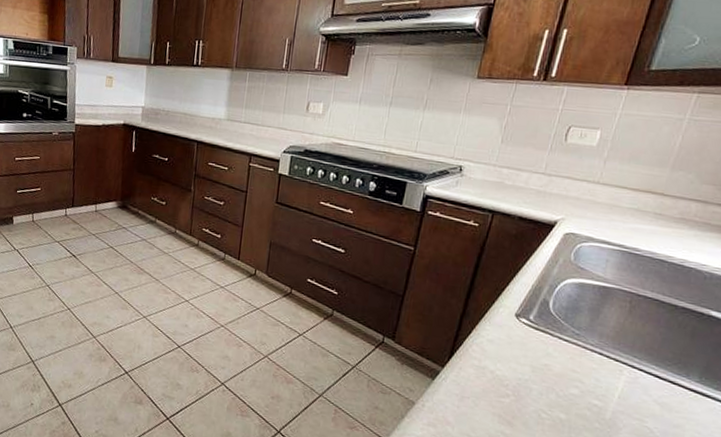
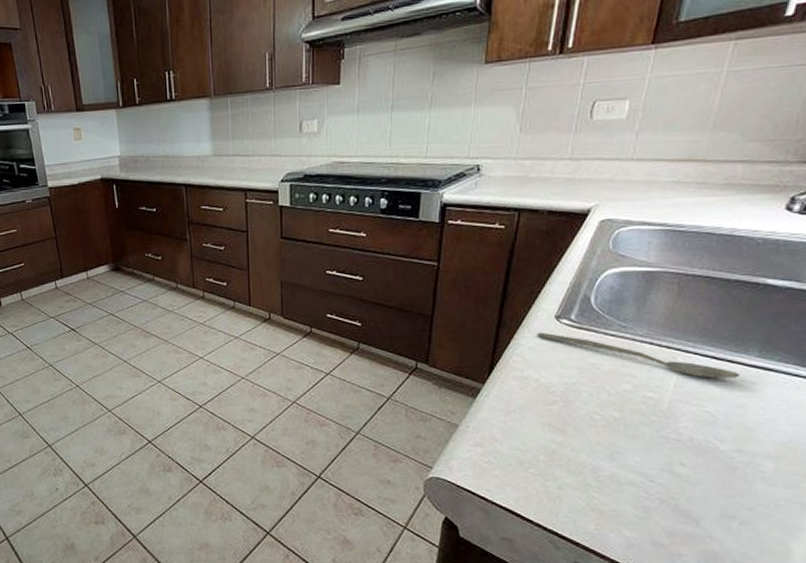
spoon: none [497,326,680,399] -> present [537,332,740,378]

